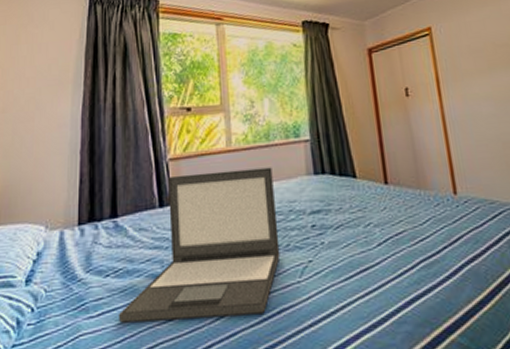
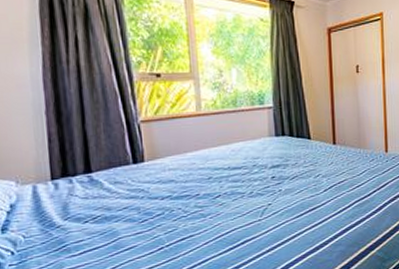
laptop: present [118,167,280,323] -> none [99,129,245,259]

